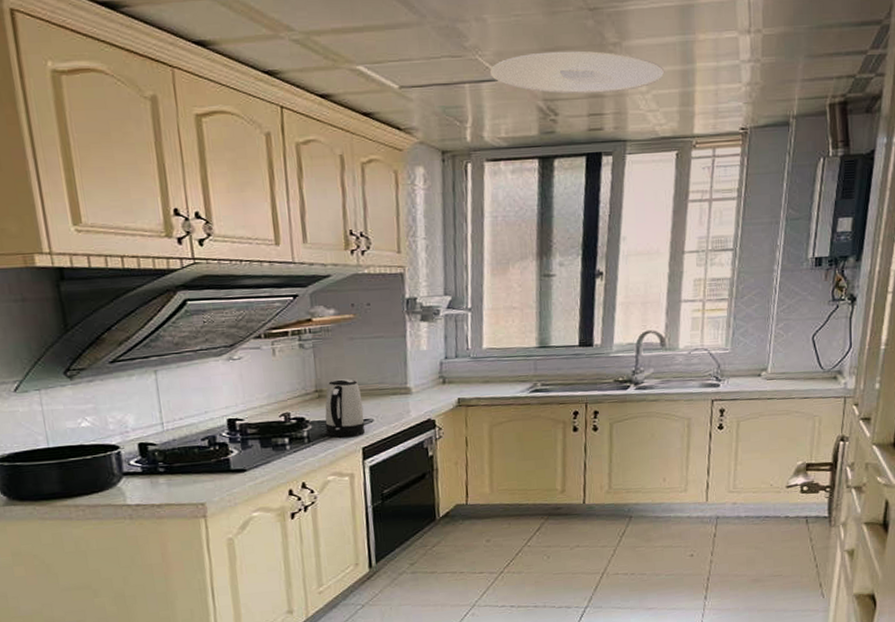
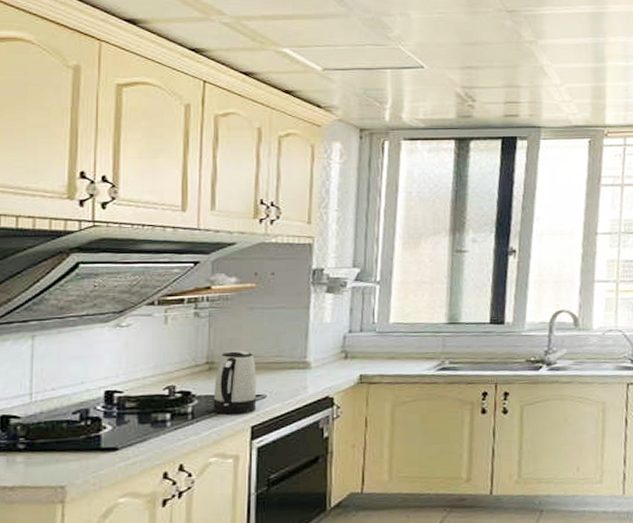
ceiling light: present [490,51,665,94] -> none [412,45,578,84]

